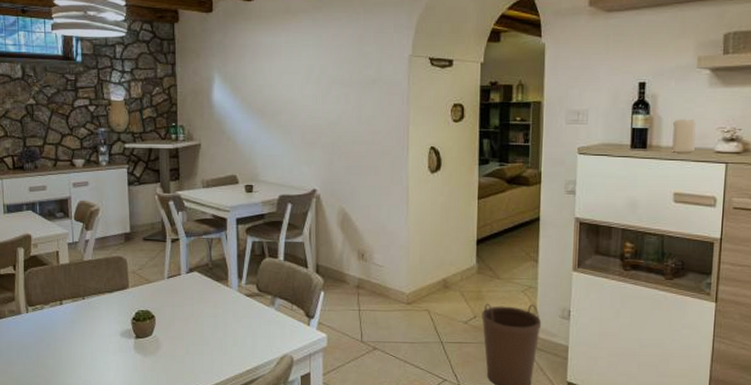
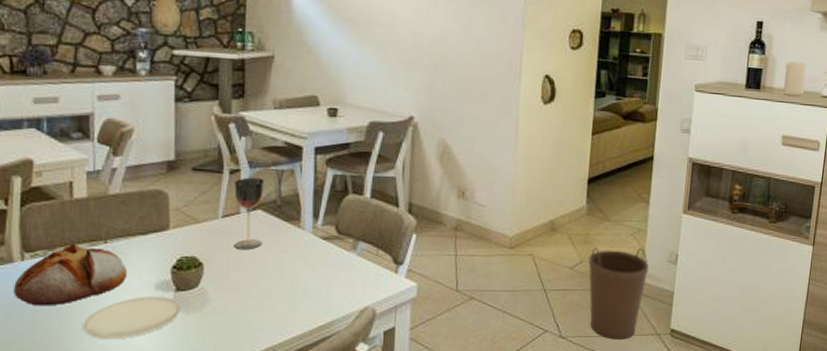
bread: none [22,300,100,348] -> present [14,244,128,305]
plate: none [71,342,141,376] -> present [83,297,182,340]
wineglass: none [175,245,199,304] -> present [233,177,264,249]

